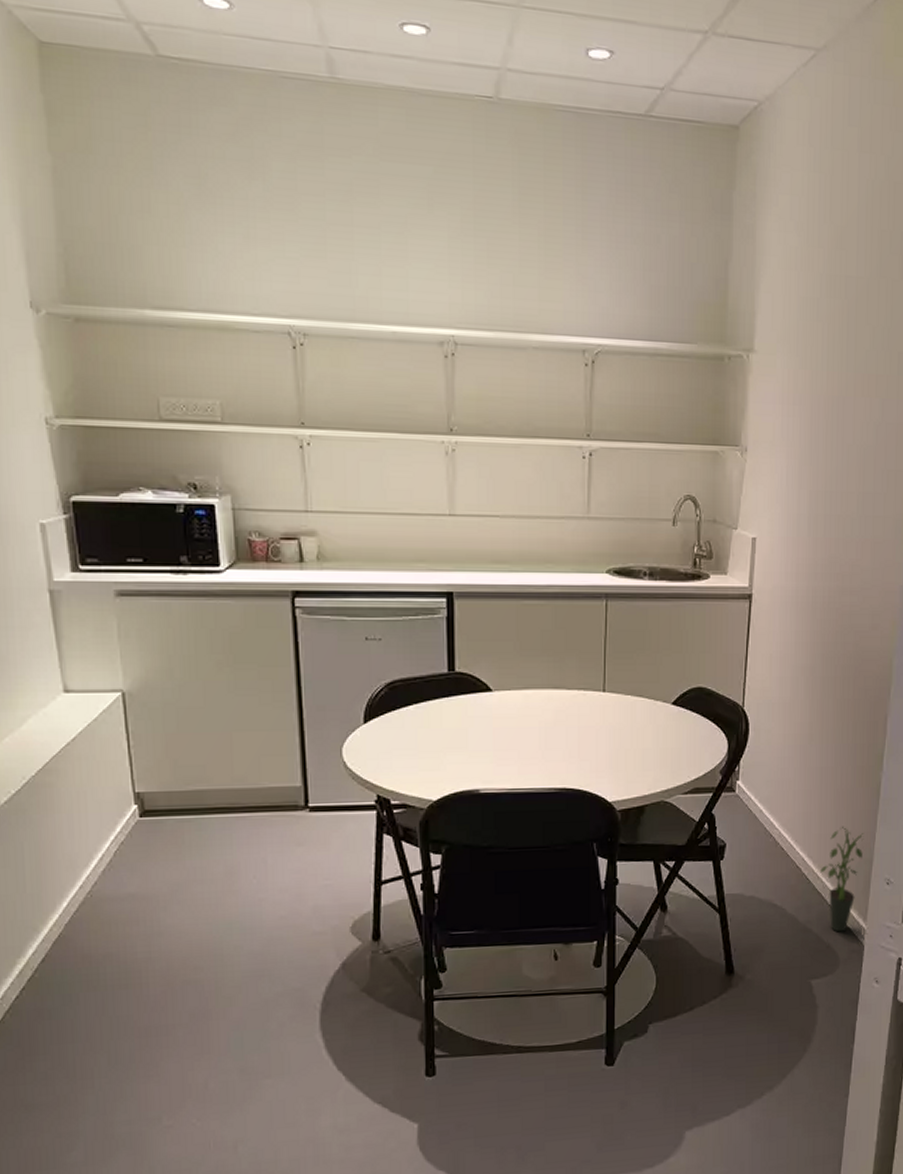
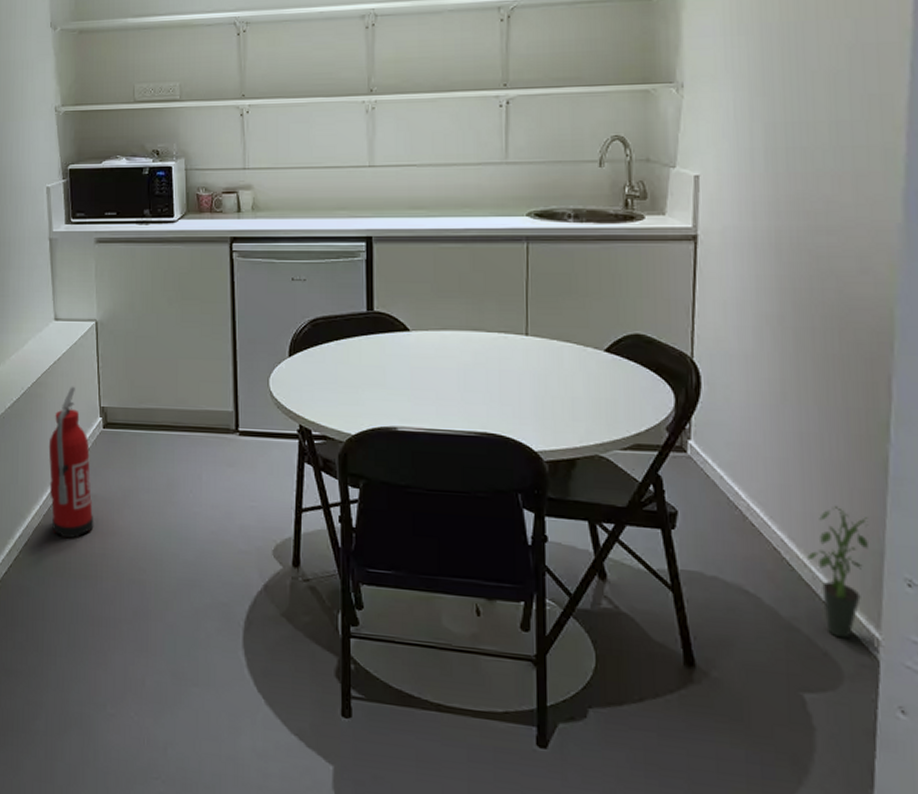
fire extinguisher: none [66,770,135,948] -> present [48,386,94,539]

